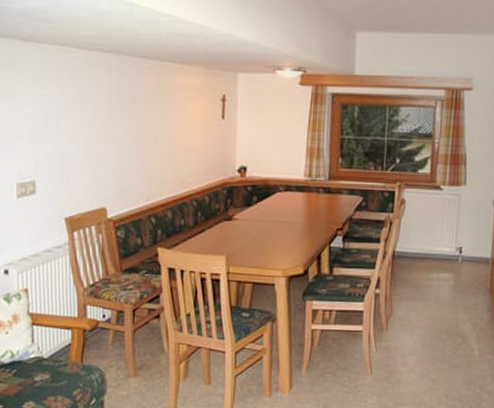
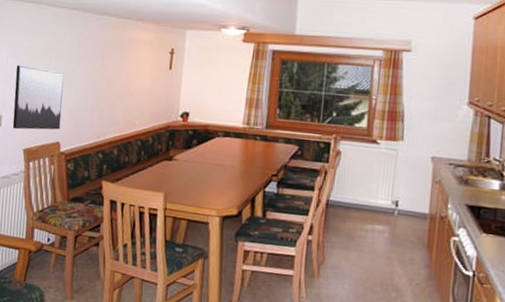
wall art: none [46,120,105,196] -> present [12,65,64,130]

